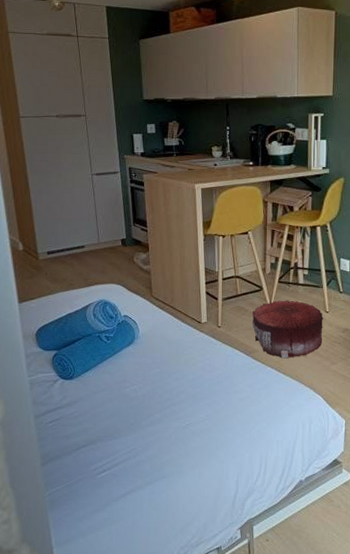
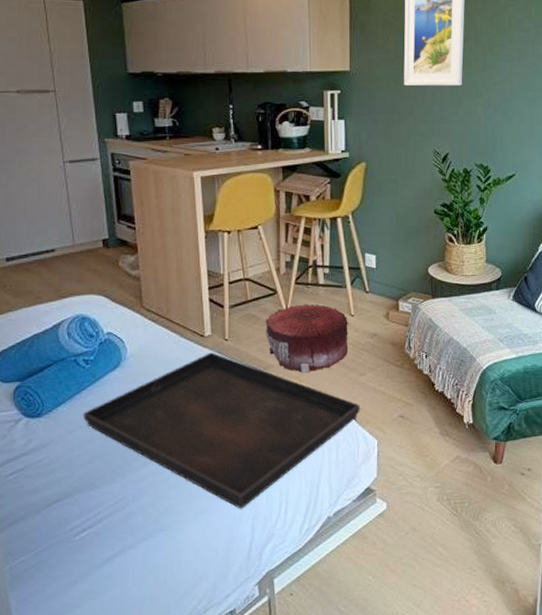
serving tray: none [105,336,331,467] -> present [83,352,360,509]

